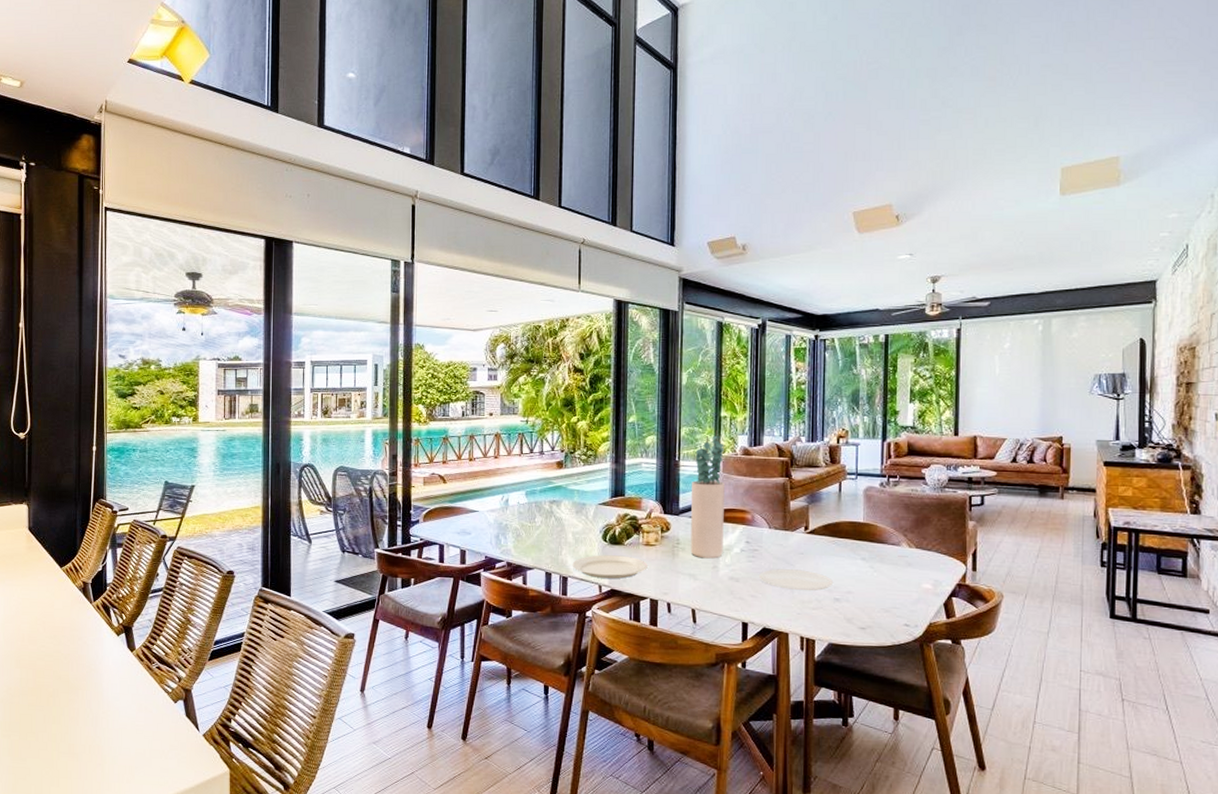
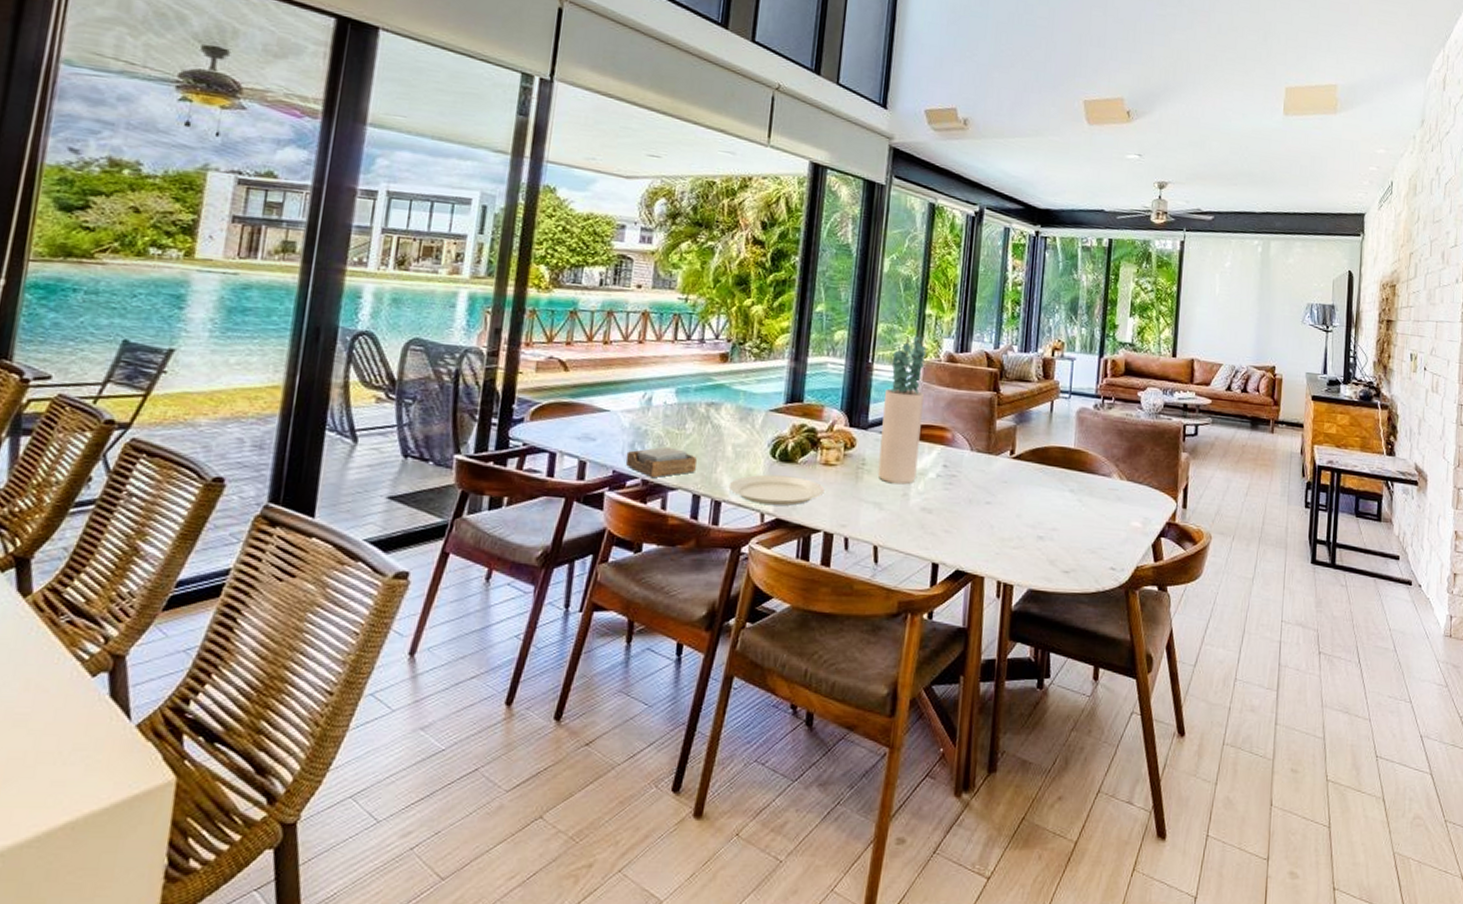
napkin holder: none [493,537,547,560] -> present [625,447,697,477]
plate: present [758,569,833,591] -> none [954,499,1037,527]

